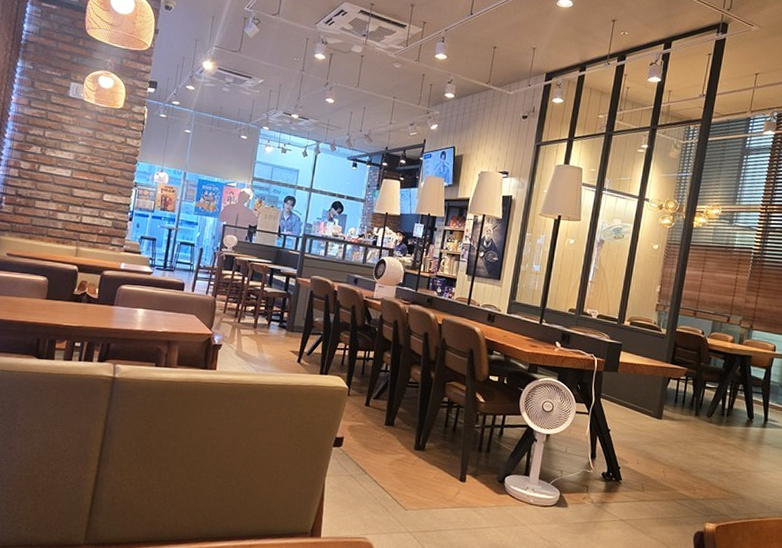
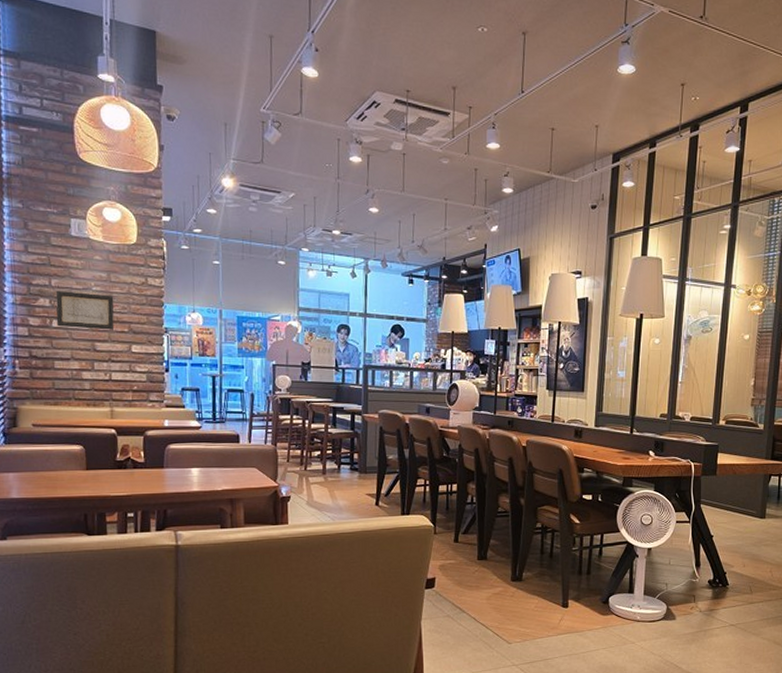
wall art: none [43,140,96,179] -> present [55,290,115,330]

